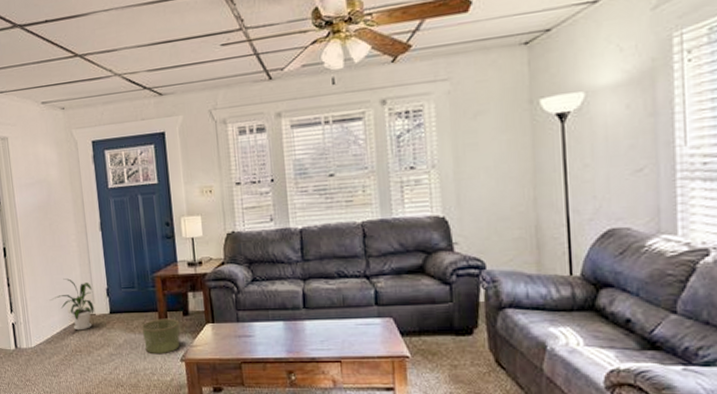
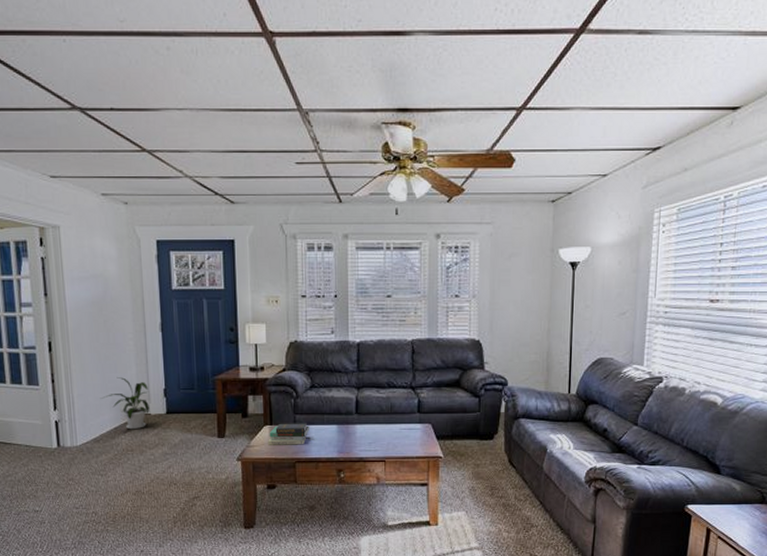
basket: present [141,318,180,355] -> none [199,420,238,454]
books: none [211,320,254,345] -> present [268,423,309,445]

